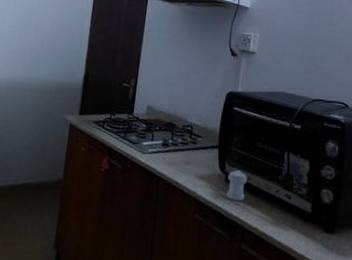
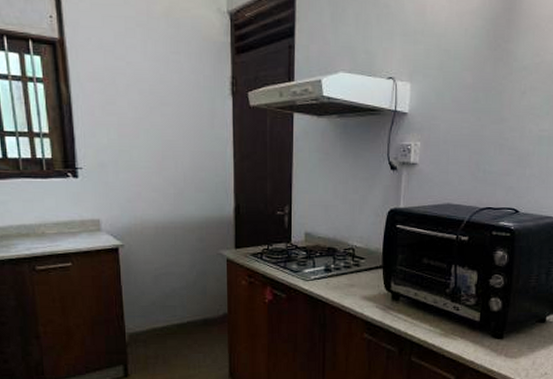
pepper shaker: present [226,170,247,202] -> none [394,288,414,318]

